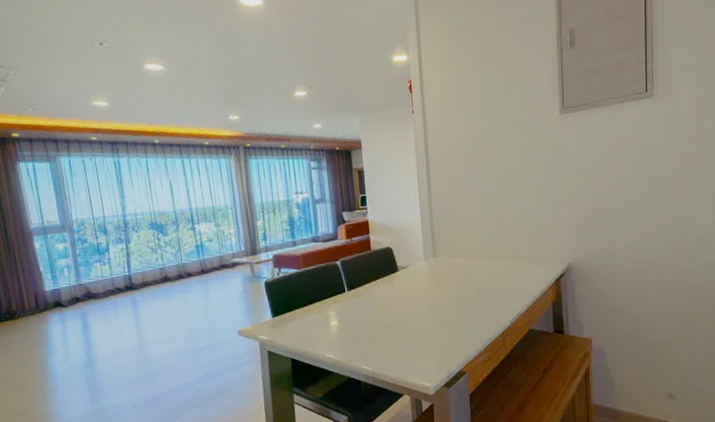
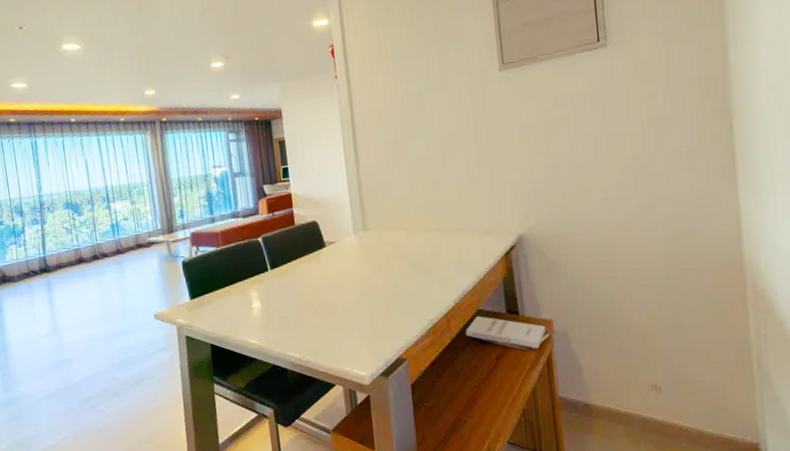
books: none [518,334,589,367] -> present [465,315,550,353]

